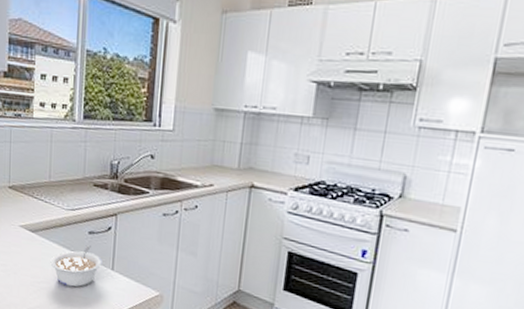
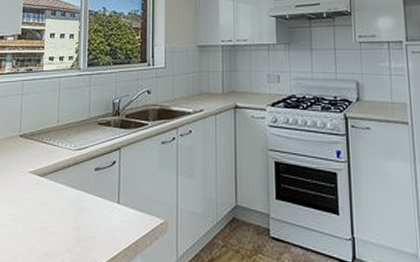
legume: present [50,244,103,287] -> none [58,181,109,227]

